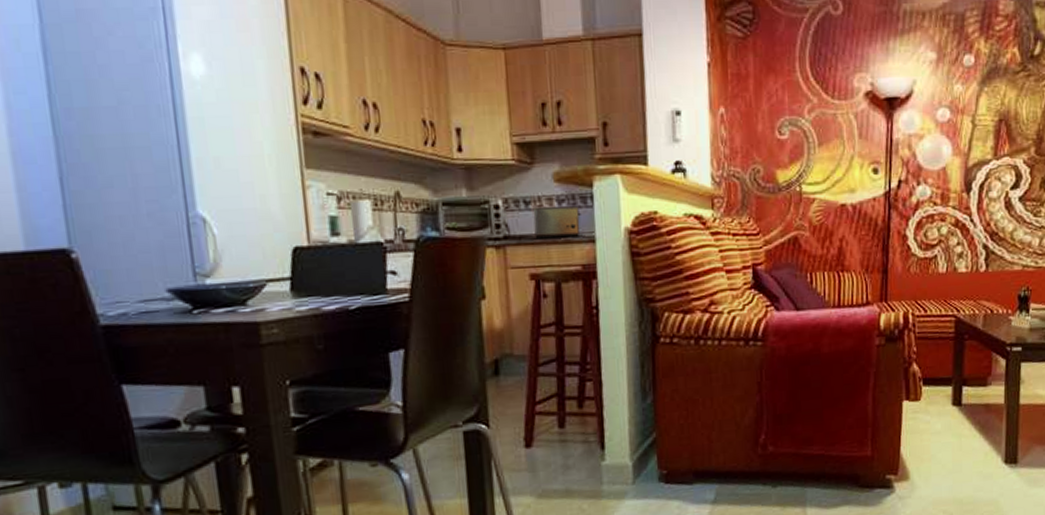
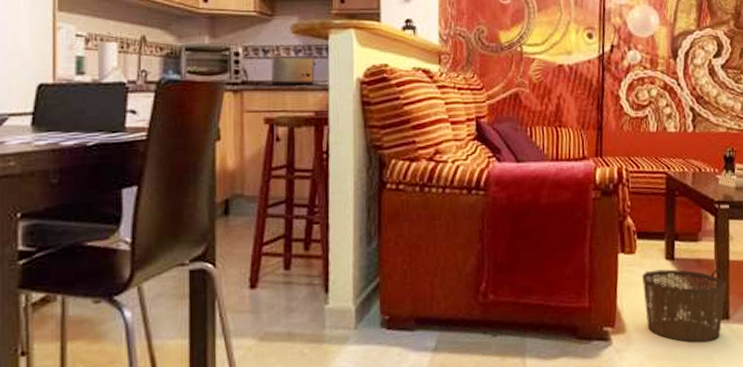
basket: none [928,413,1016,488] -> present [642,268,727,343]

